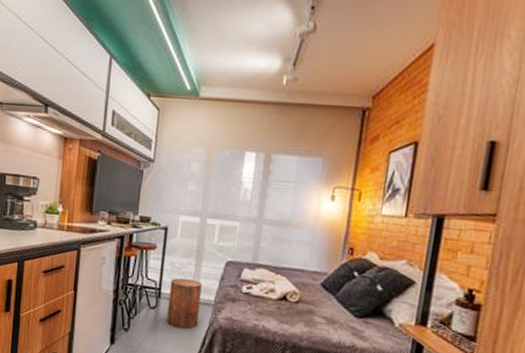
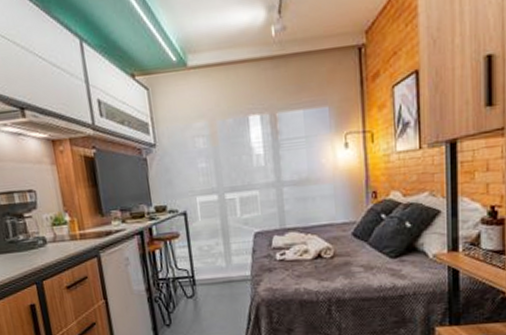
stool: present [166,278,202,329] -> none [202,259,240,311]

